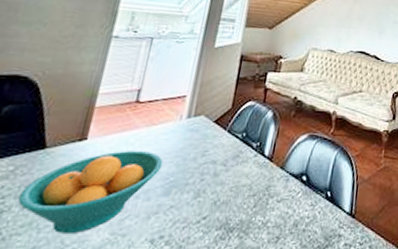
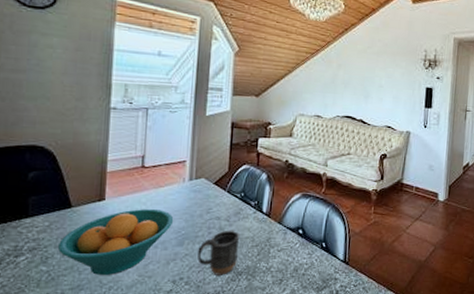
mug: none [184,176,237,232] -> present [197,230,240,275]

